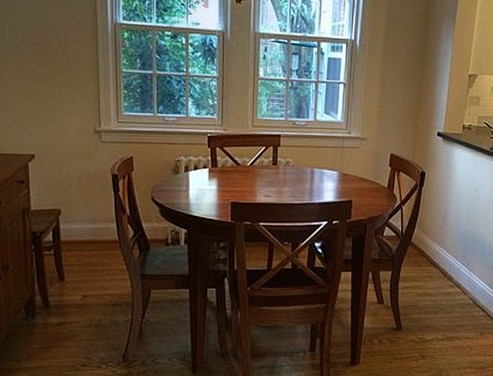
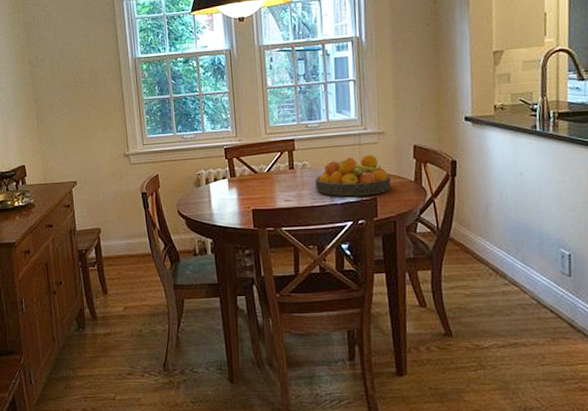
fruit bowl: none [296,157,367,198] -> present [315,154,392,197]

